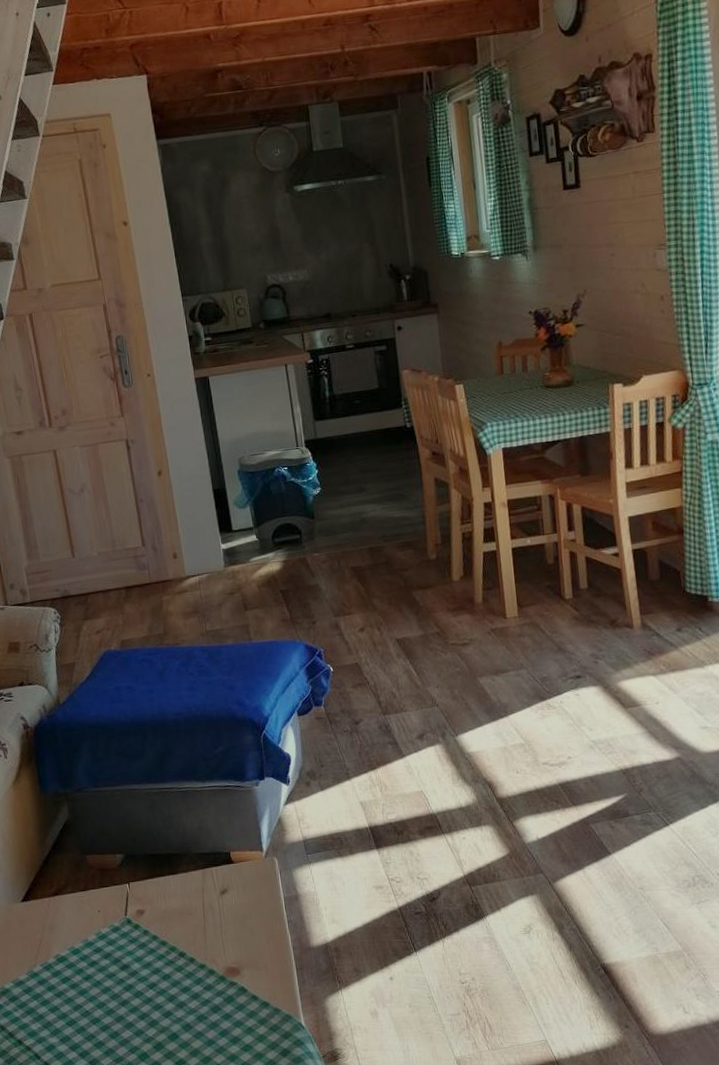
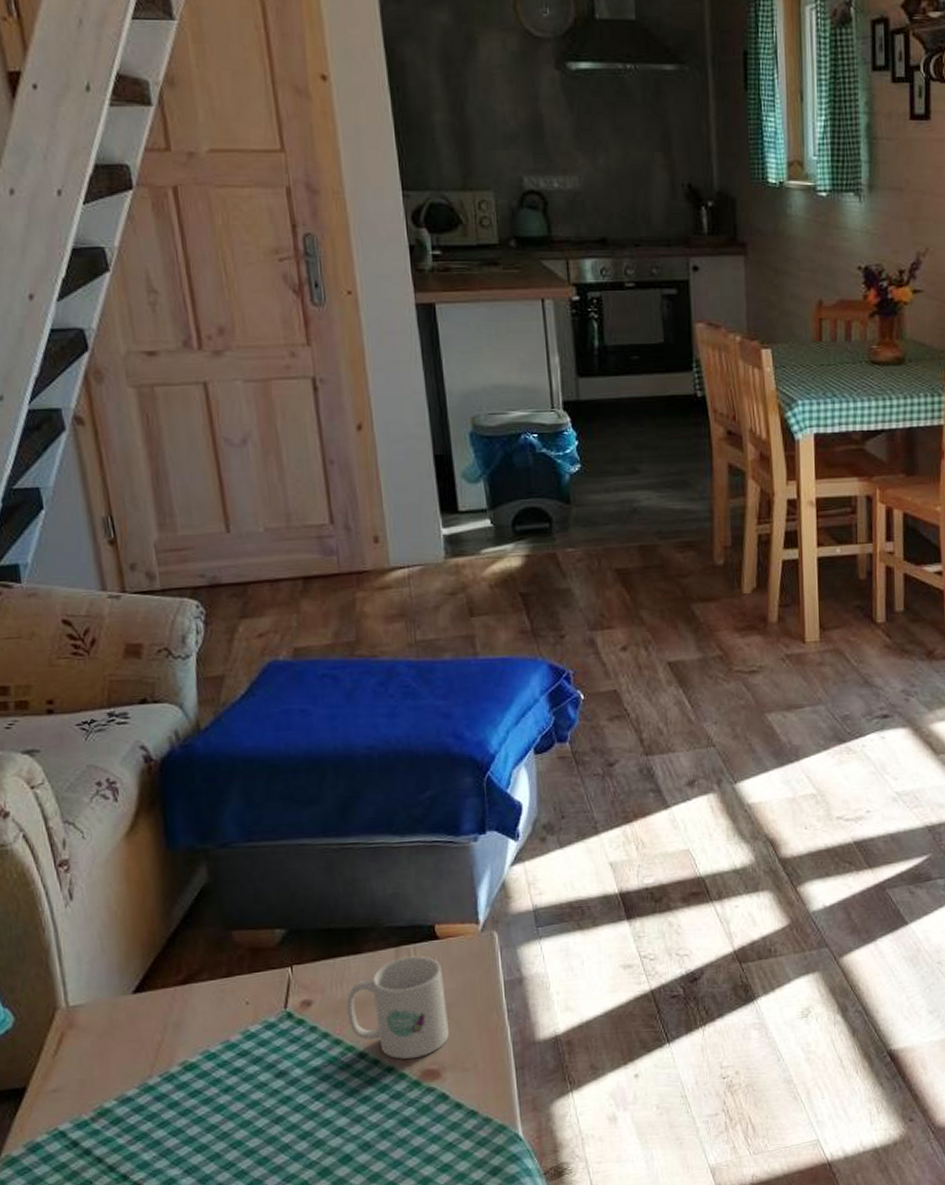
mug: none [168,876,245,959] -> present [346,956,449,1060]

